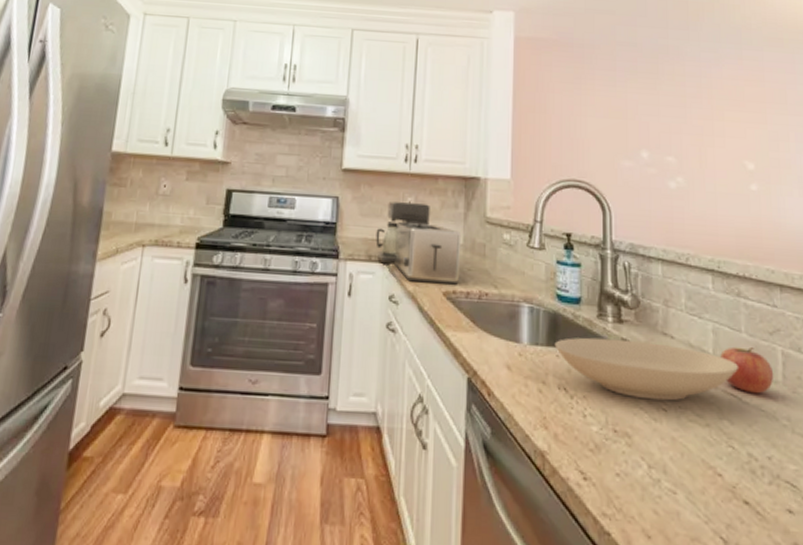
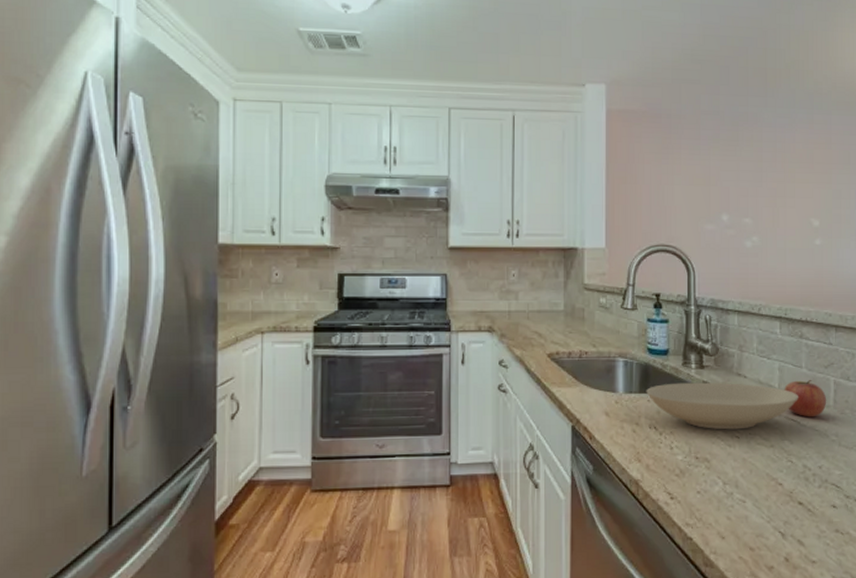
coffee maker: present [375,202,430,265] -> none [484,275,533,333]
toaster: present [393,222,462,286] -> none [501,294,562,348]

